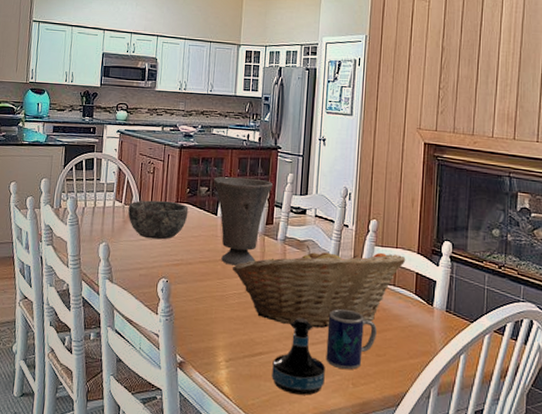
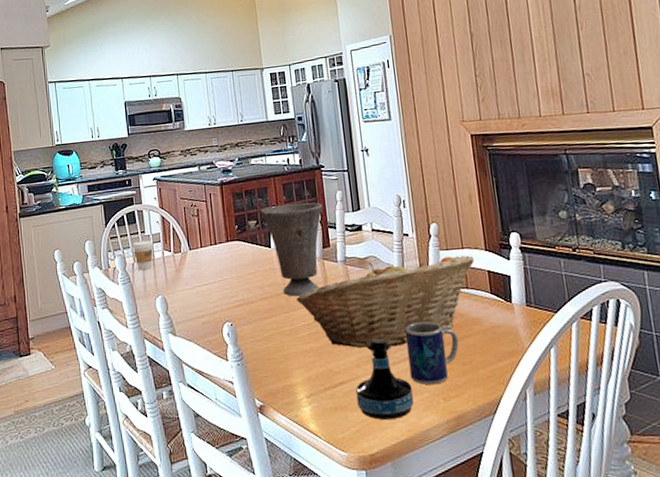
coffee cup: none [85,187,106,216] -> present [132,240,153,270]
bowl: present [128,200,189,240] -> none [179,241,241,284]

